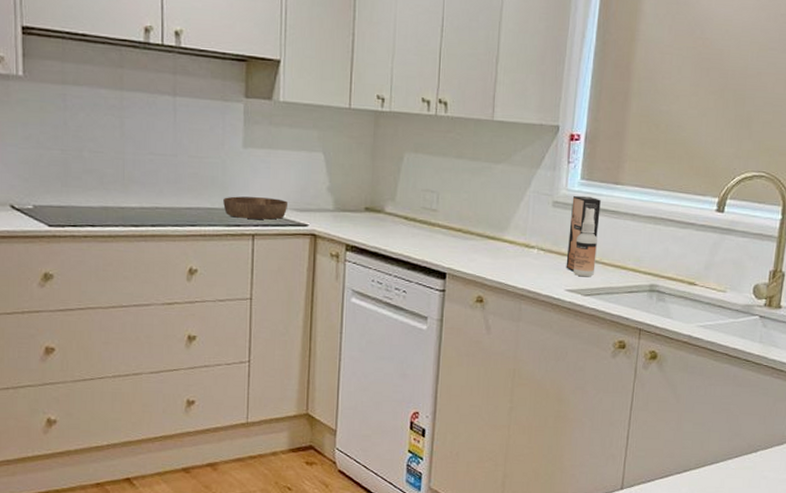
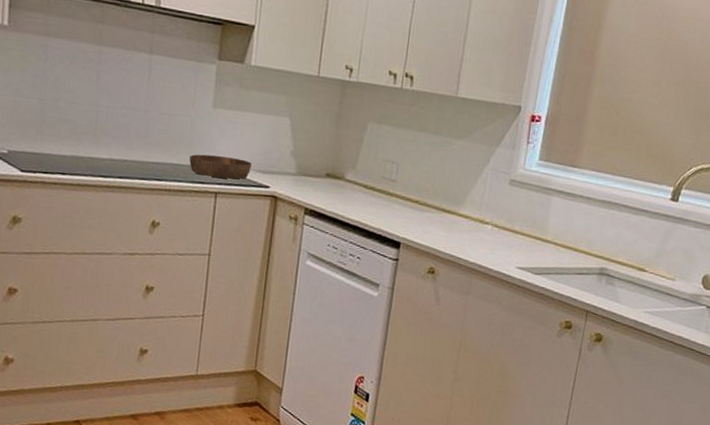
spray bottle: present [566,196,601,277] -> none [518,176,557,257]

